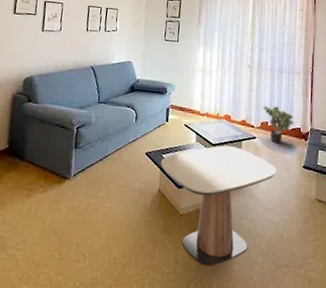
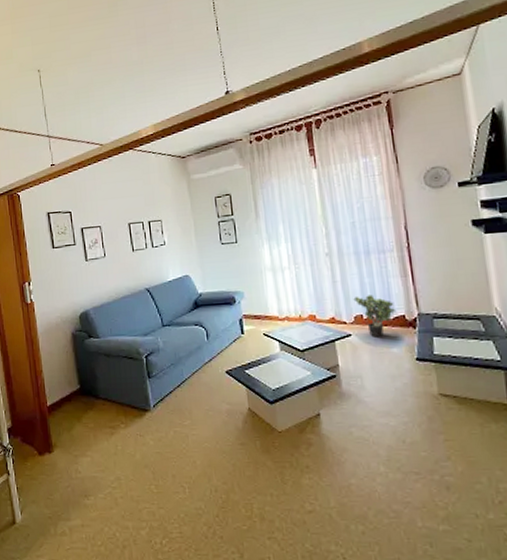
side table: present [160,145,277,266] -> none [244,349,384,483]

